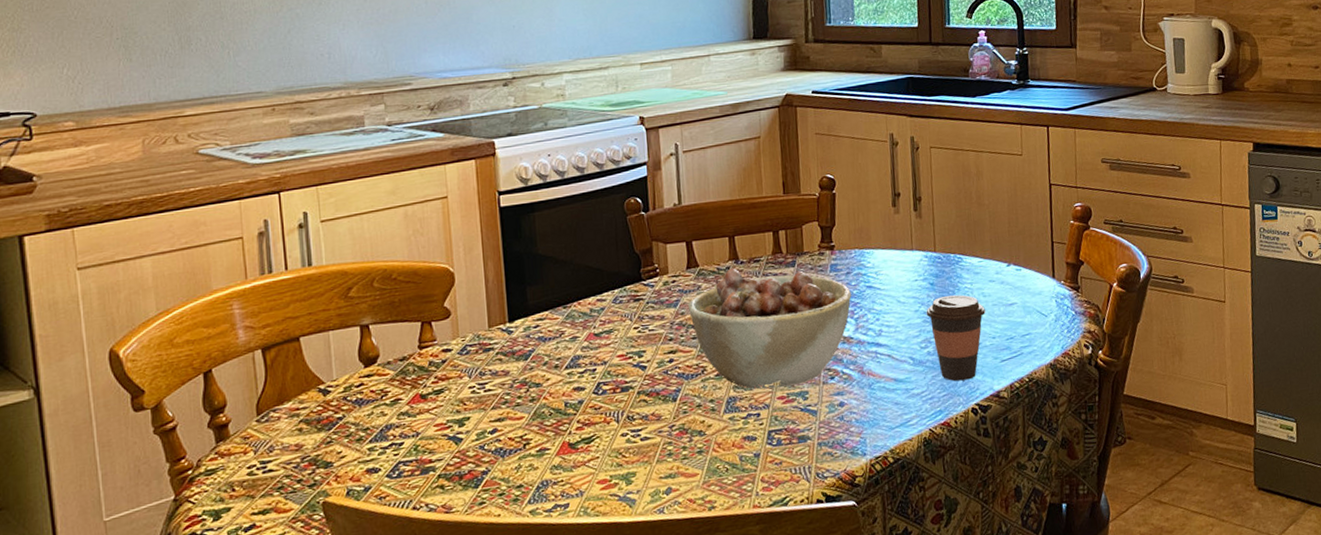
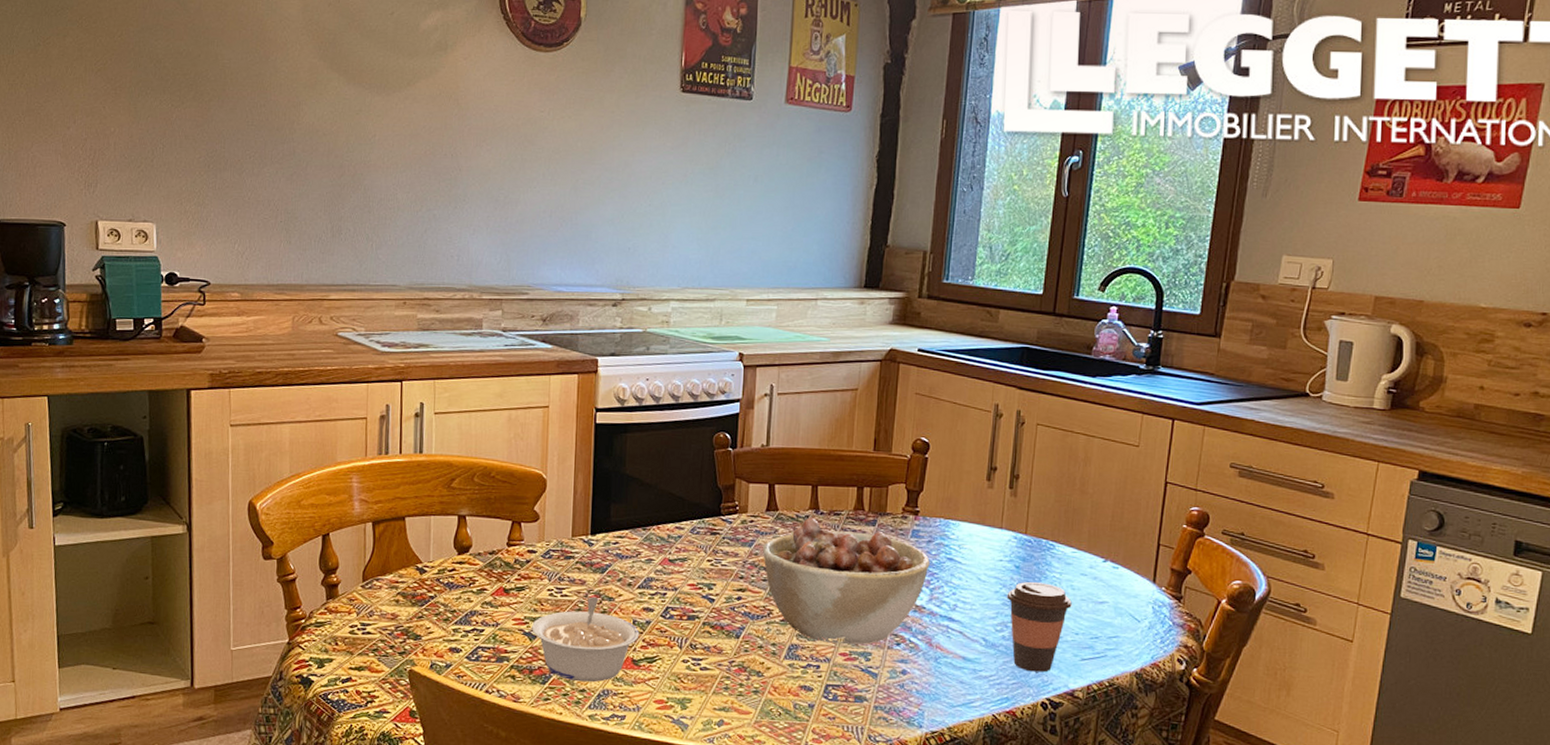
legume: none [456,385,573,479] -> present [532,596,640,683]

